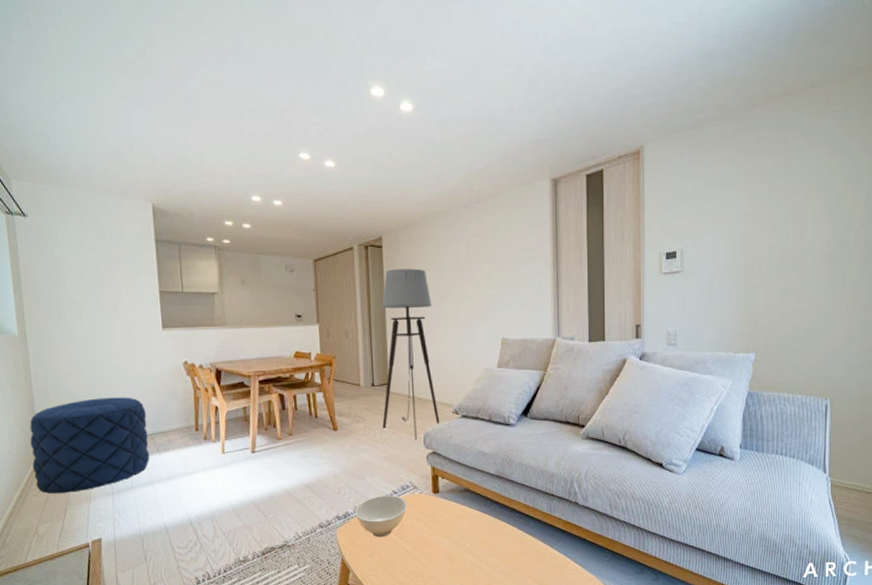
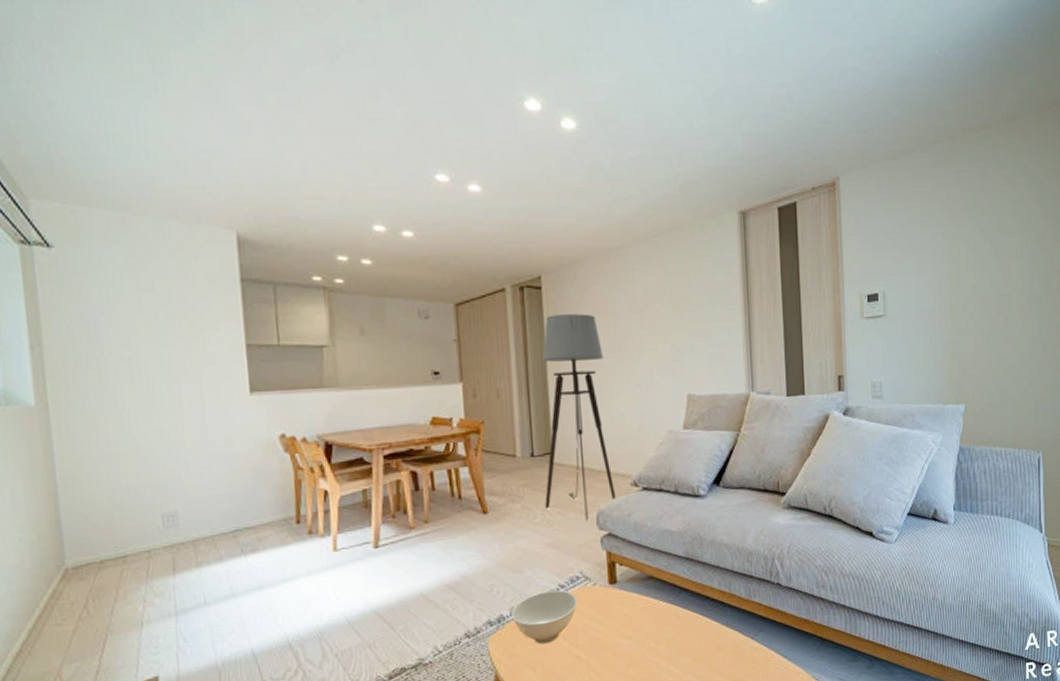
pouf: present [30,397,150,493] -> none [51,483,232,621]

